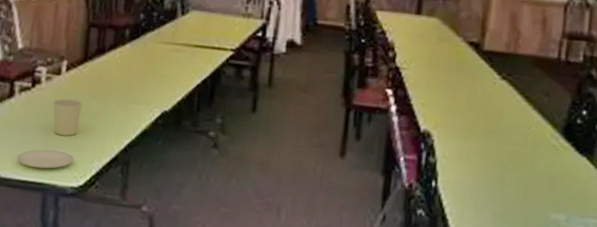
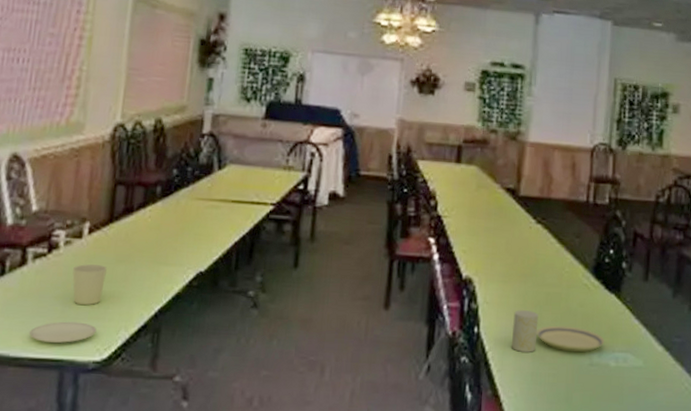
cup: none [471,167,501,211] -> present [512,310,539,353]
plate: none [497,184,574,216] -> present [535,325,605,353]

